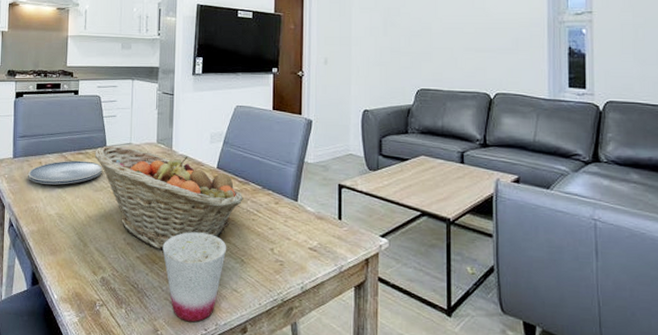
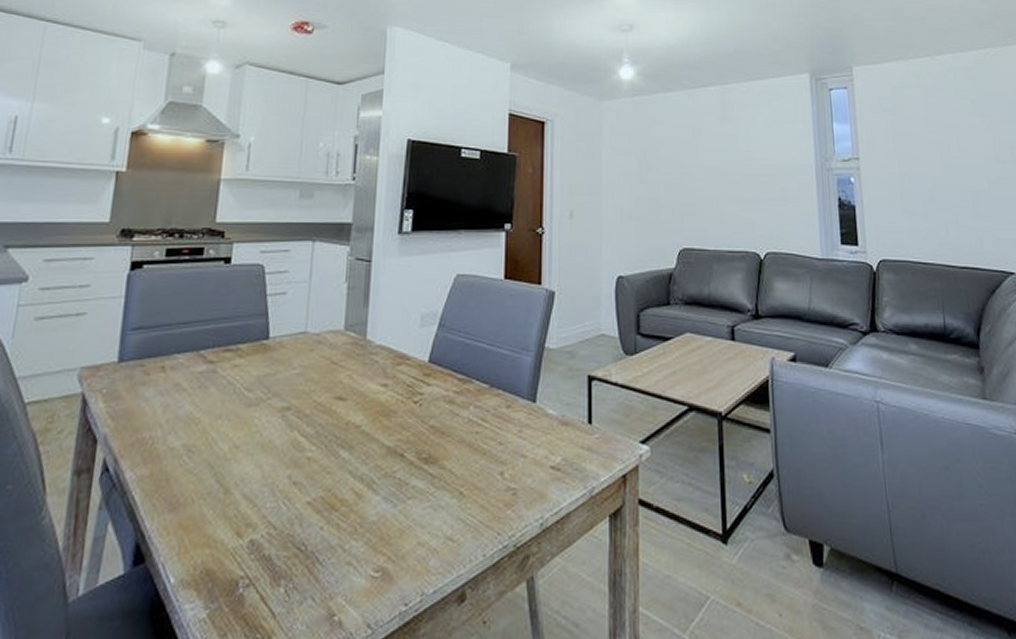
plate: present [28,160,103,185] -> none [141,361,262,400]
fruit basket: present [94,145,243,249] -> none [250,337,464,487]
cup: present [162,232,227,322] -> none [346,457,440,596]

